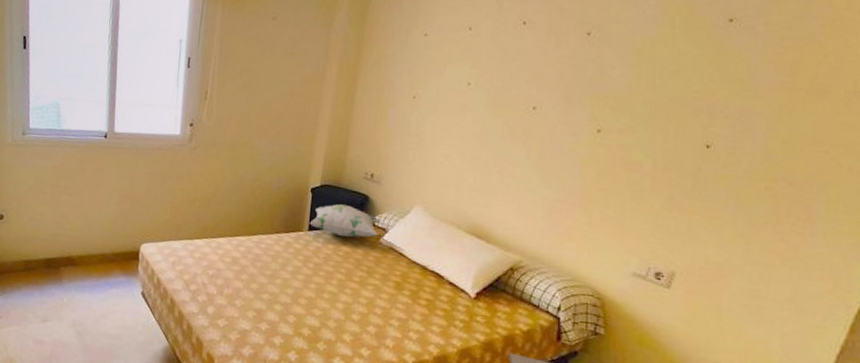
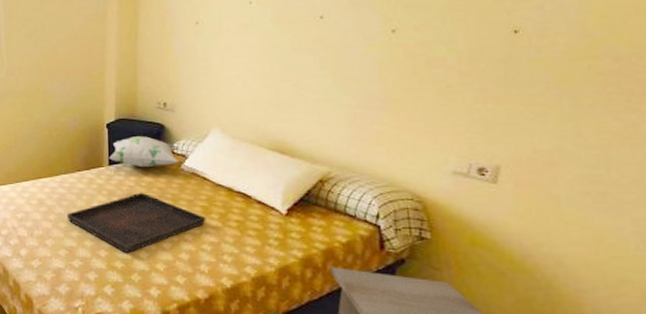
serving tray: none [259,261,398,322] -> present [66,192,206,254]

